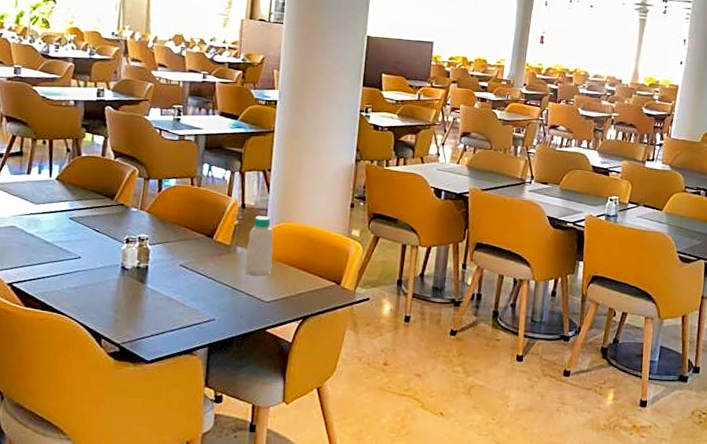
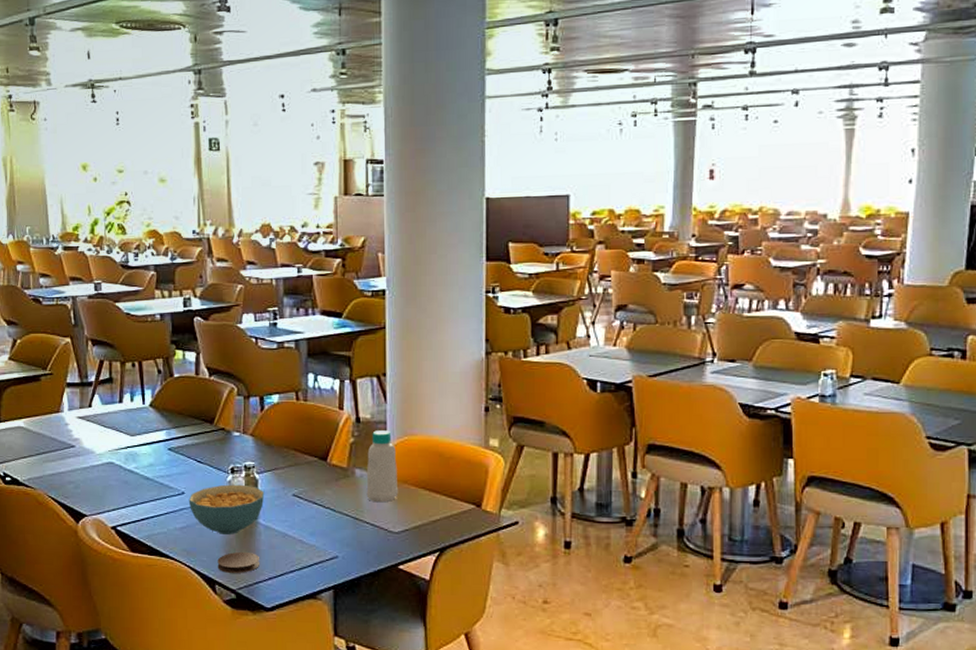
cereal bowl: none [84,252,155,296] -> present [188,484,265,534]
coaster: none [105,311,144,330] -> present [217,551,259,573]

